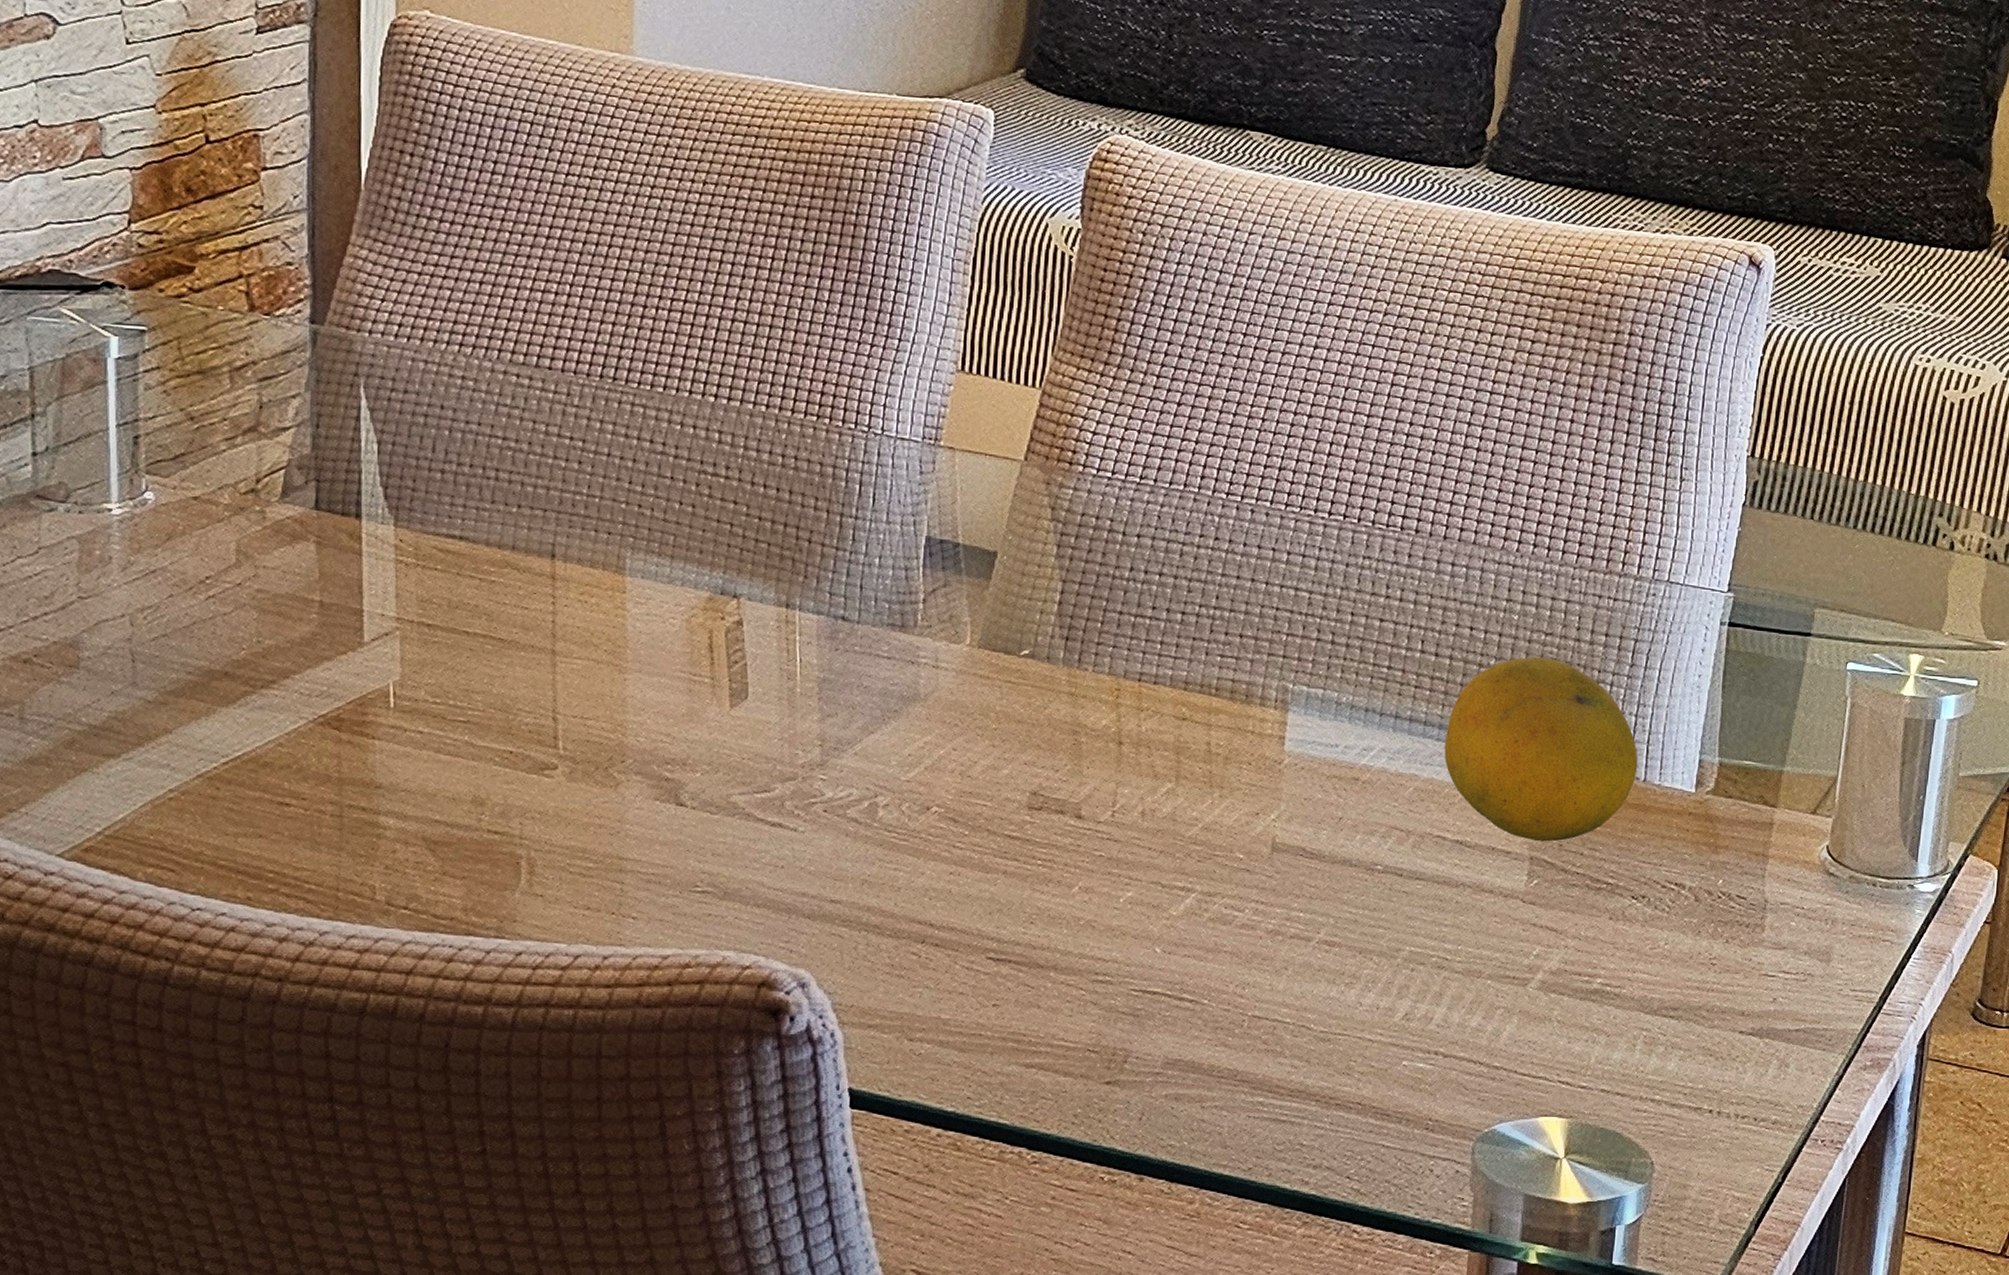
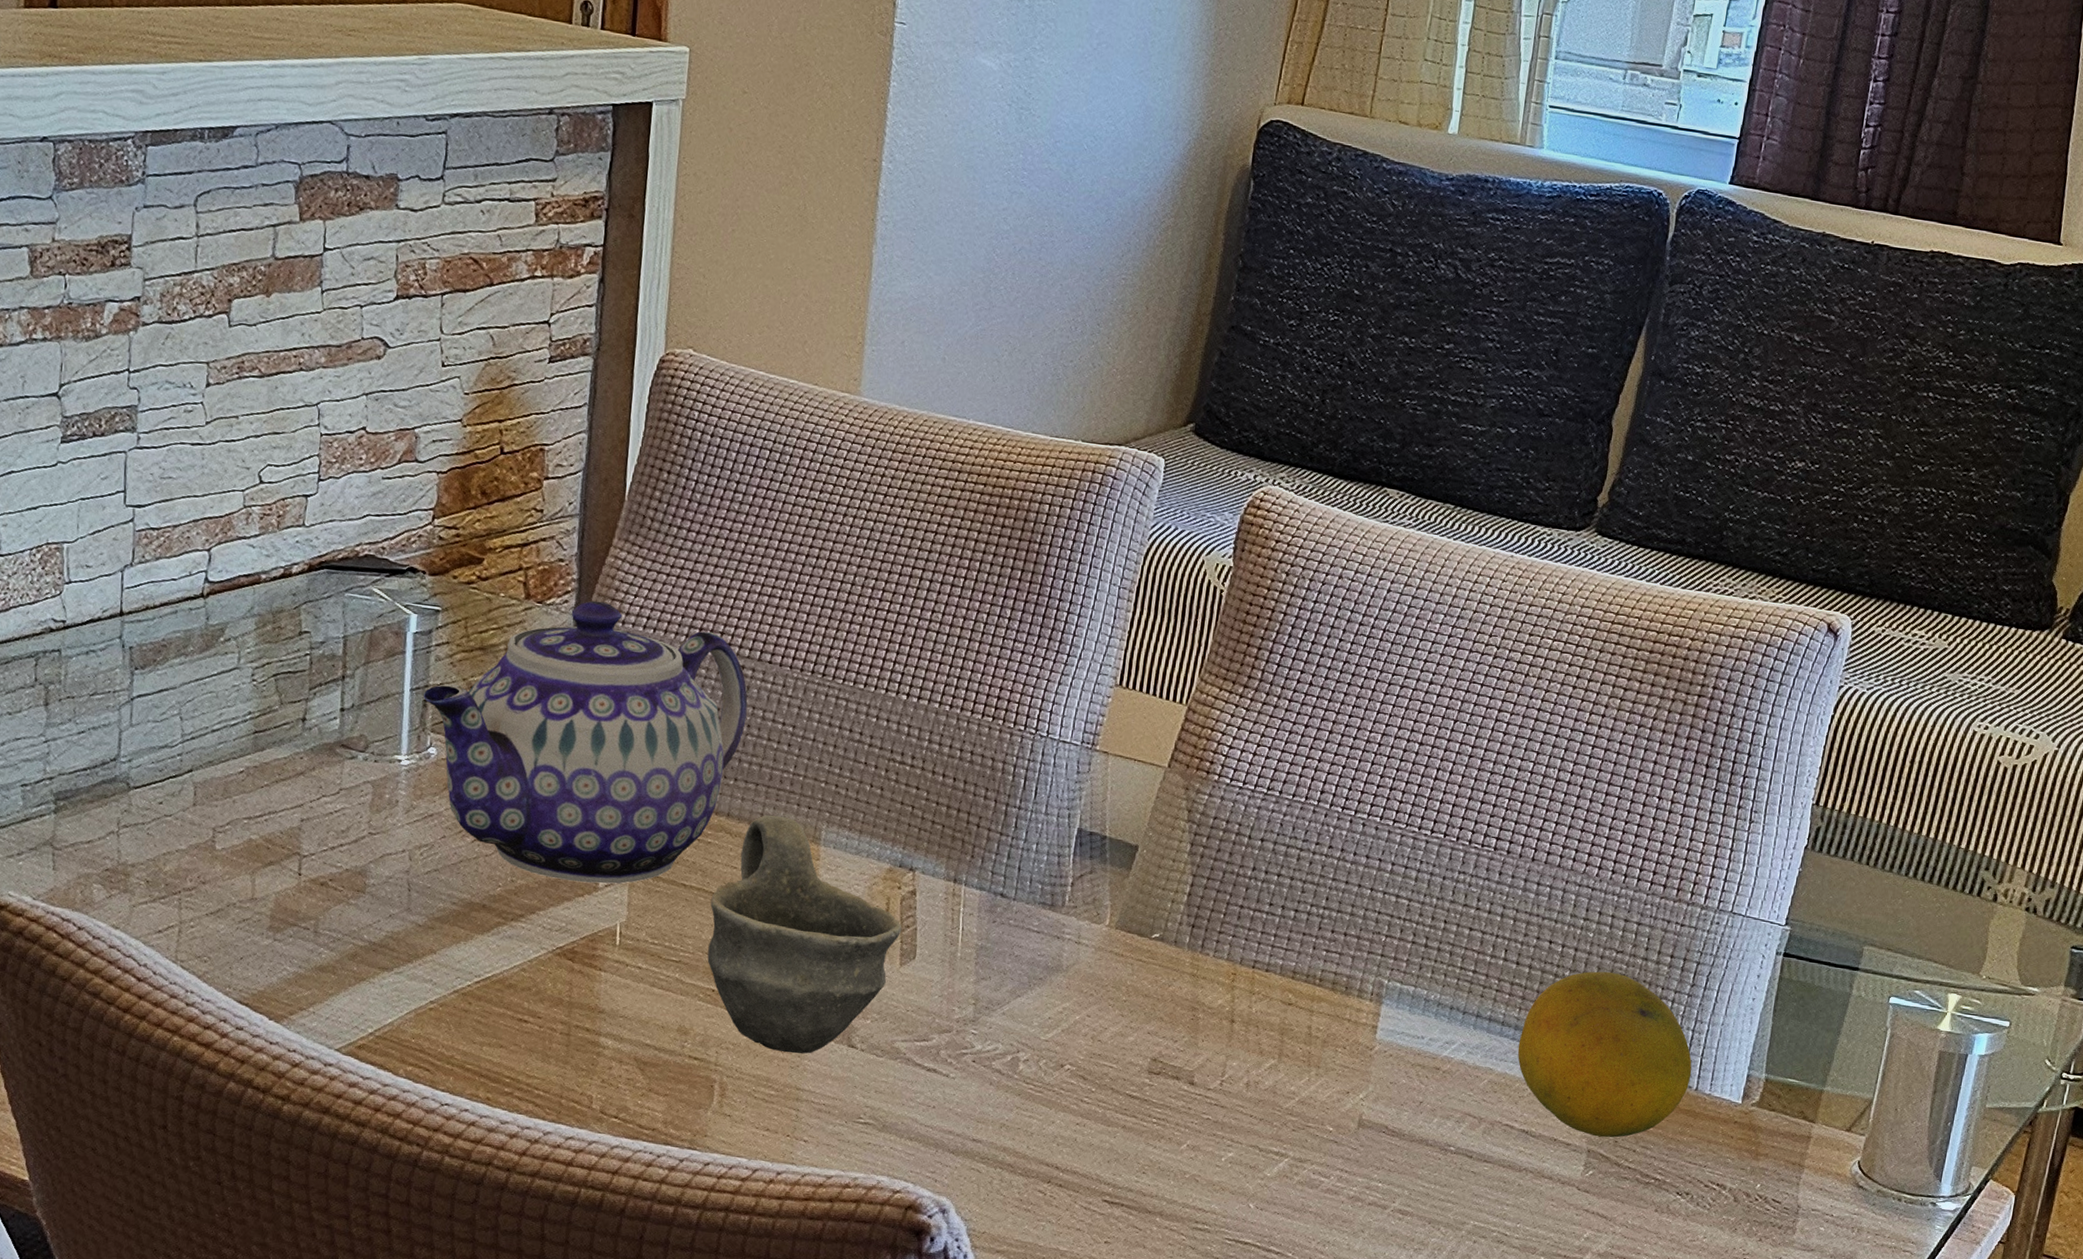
teapot: none [134,308,527,638] -> present [424,600,748,884]
cup: none [500,544,730,818] -> present [707,815,902,1054]

